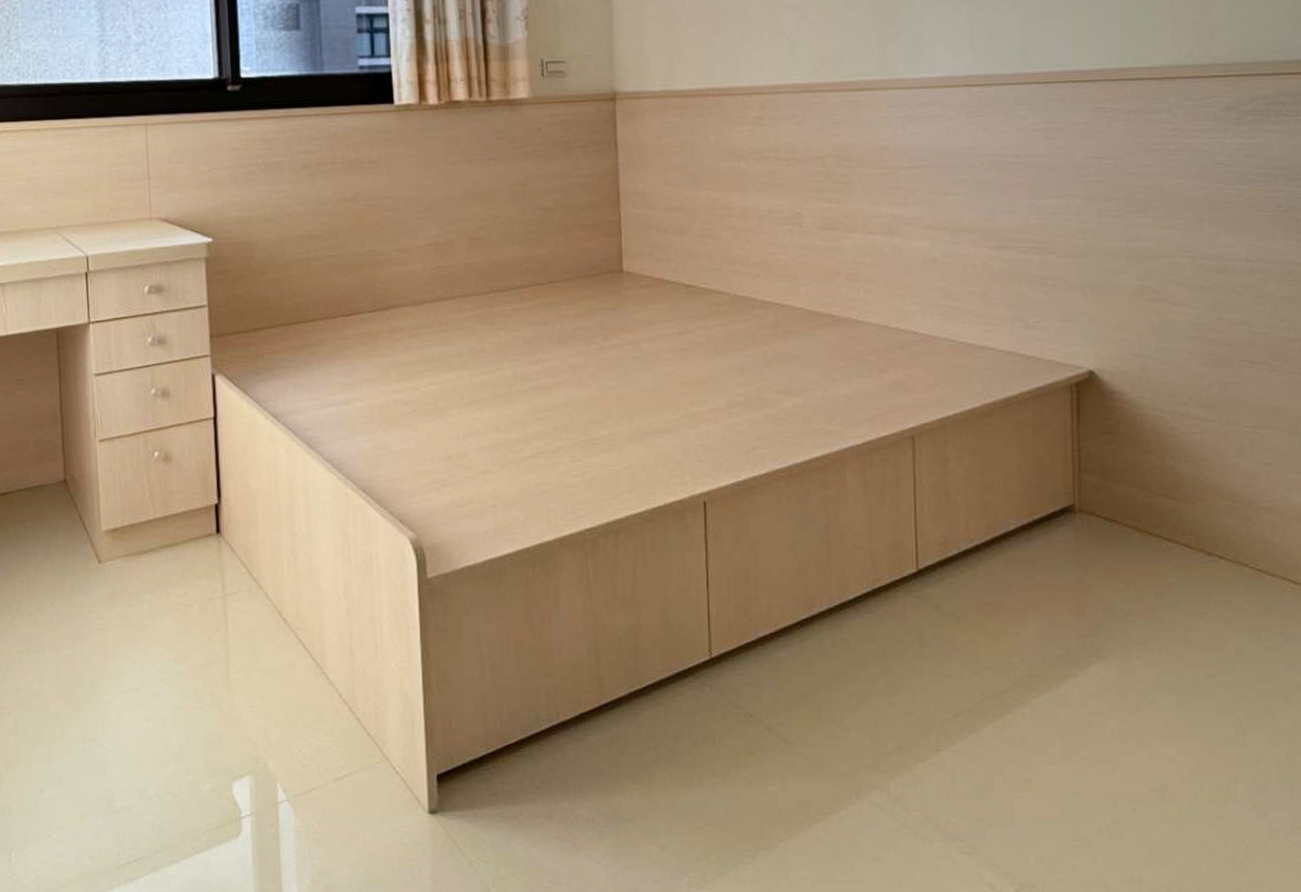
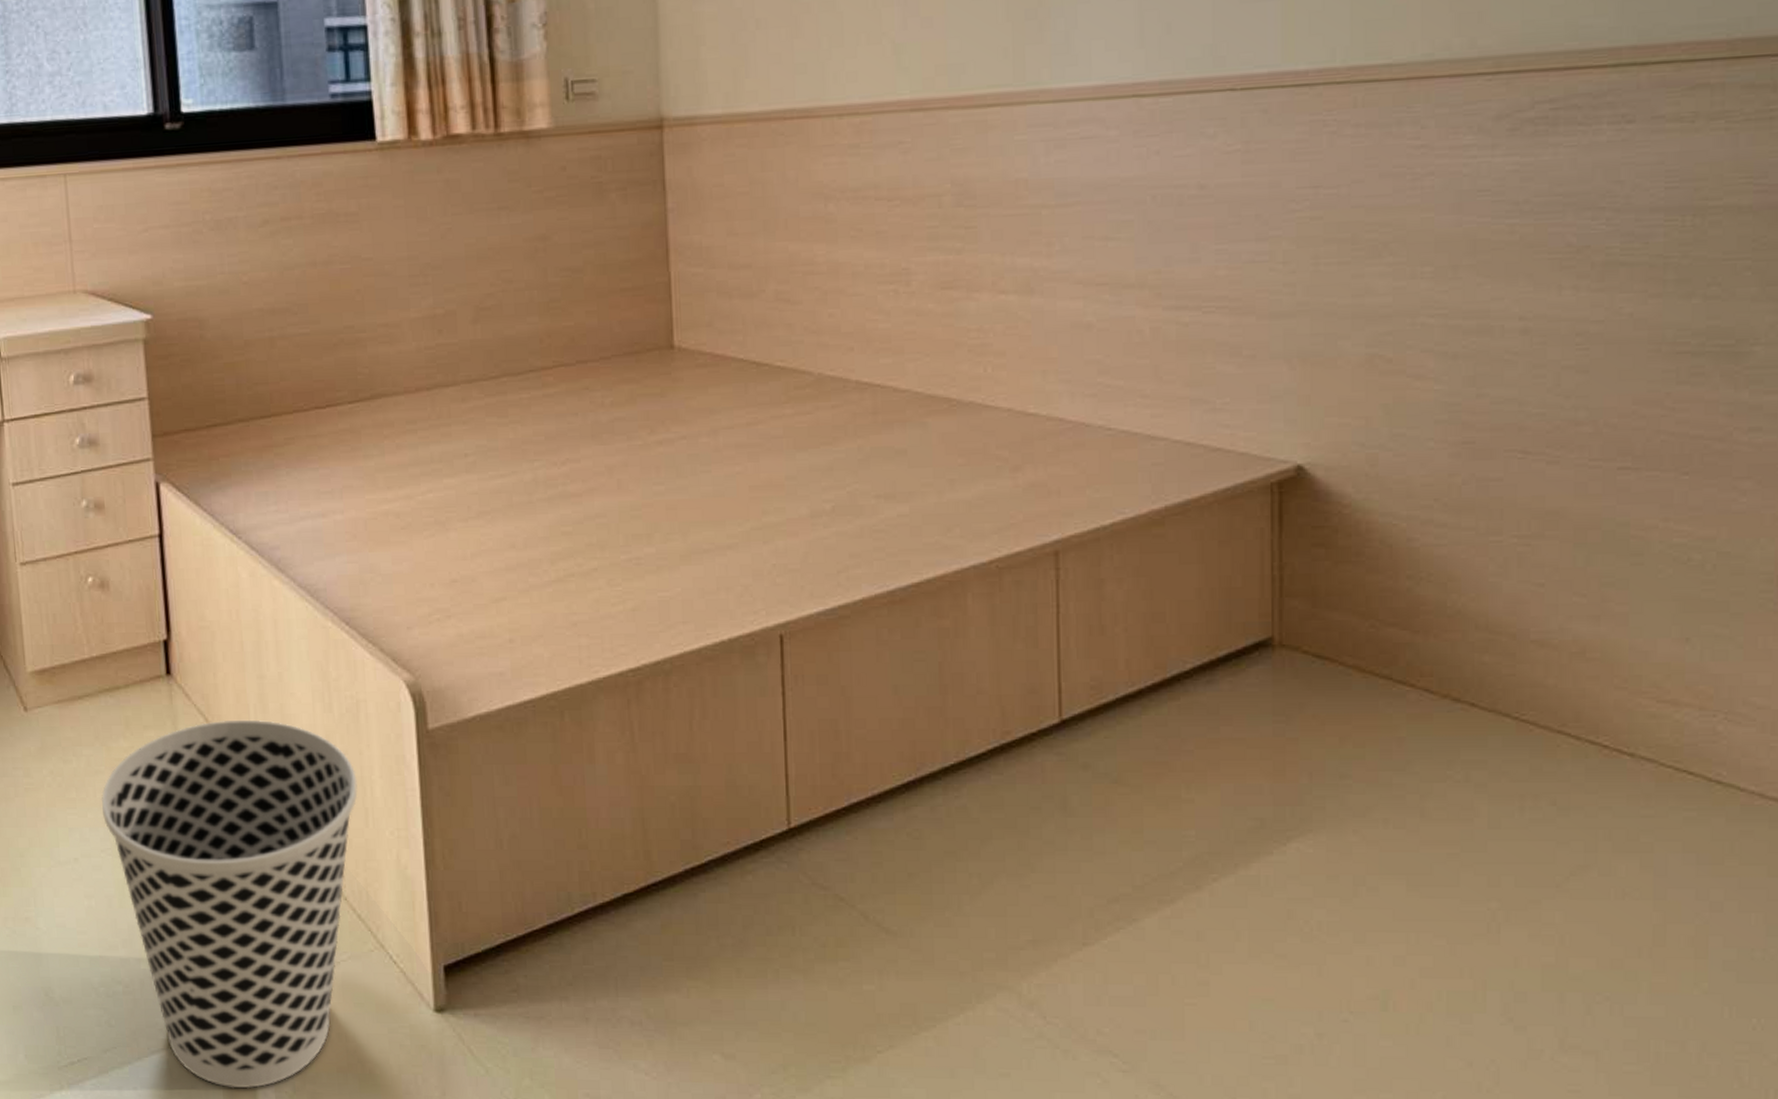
wastebasket: none [159,570,370,882] -> present [101,719,358,1089]

